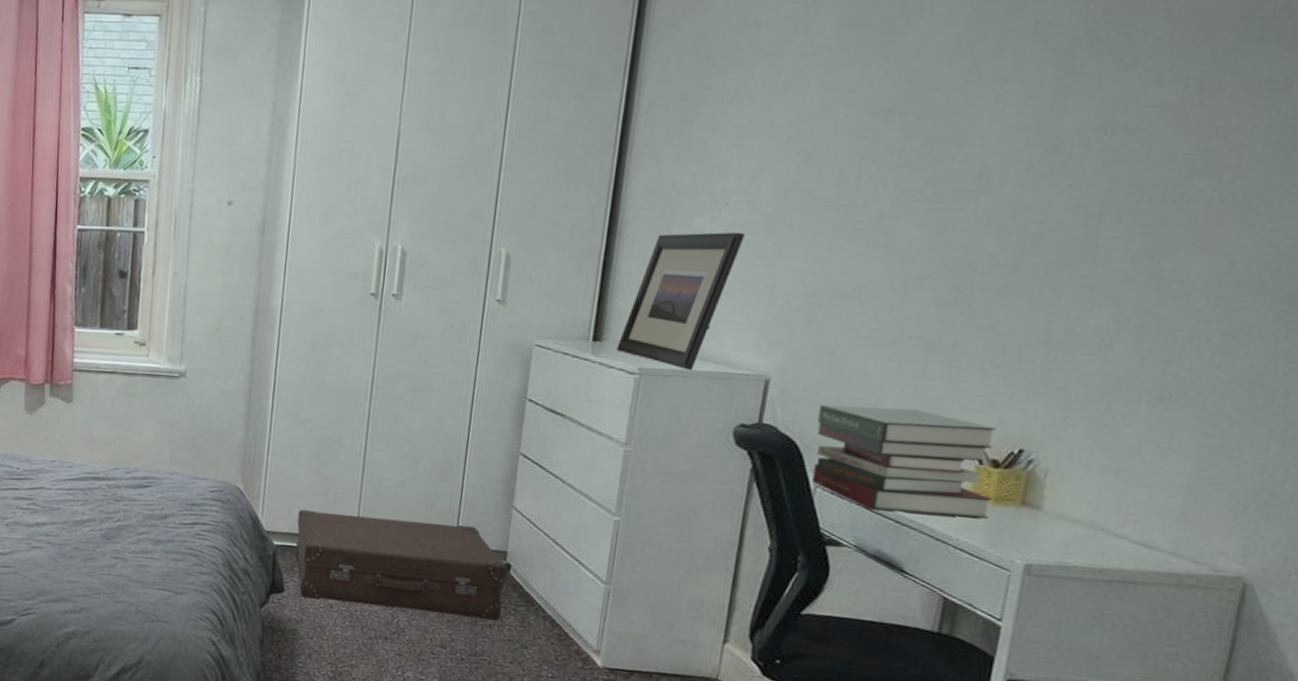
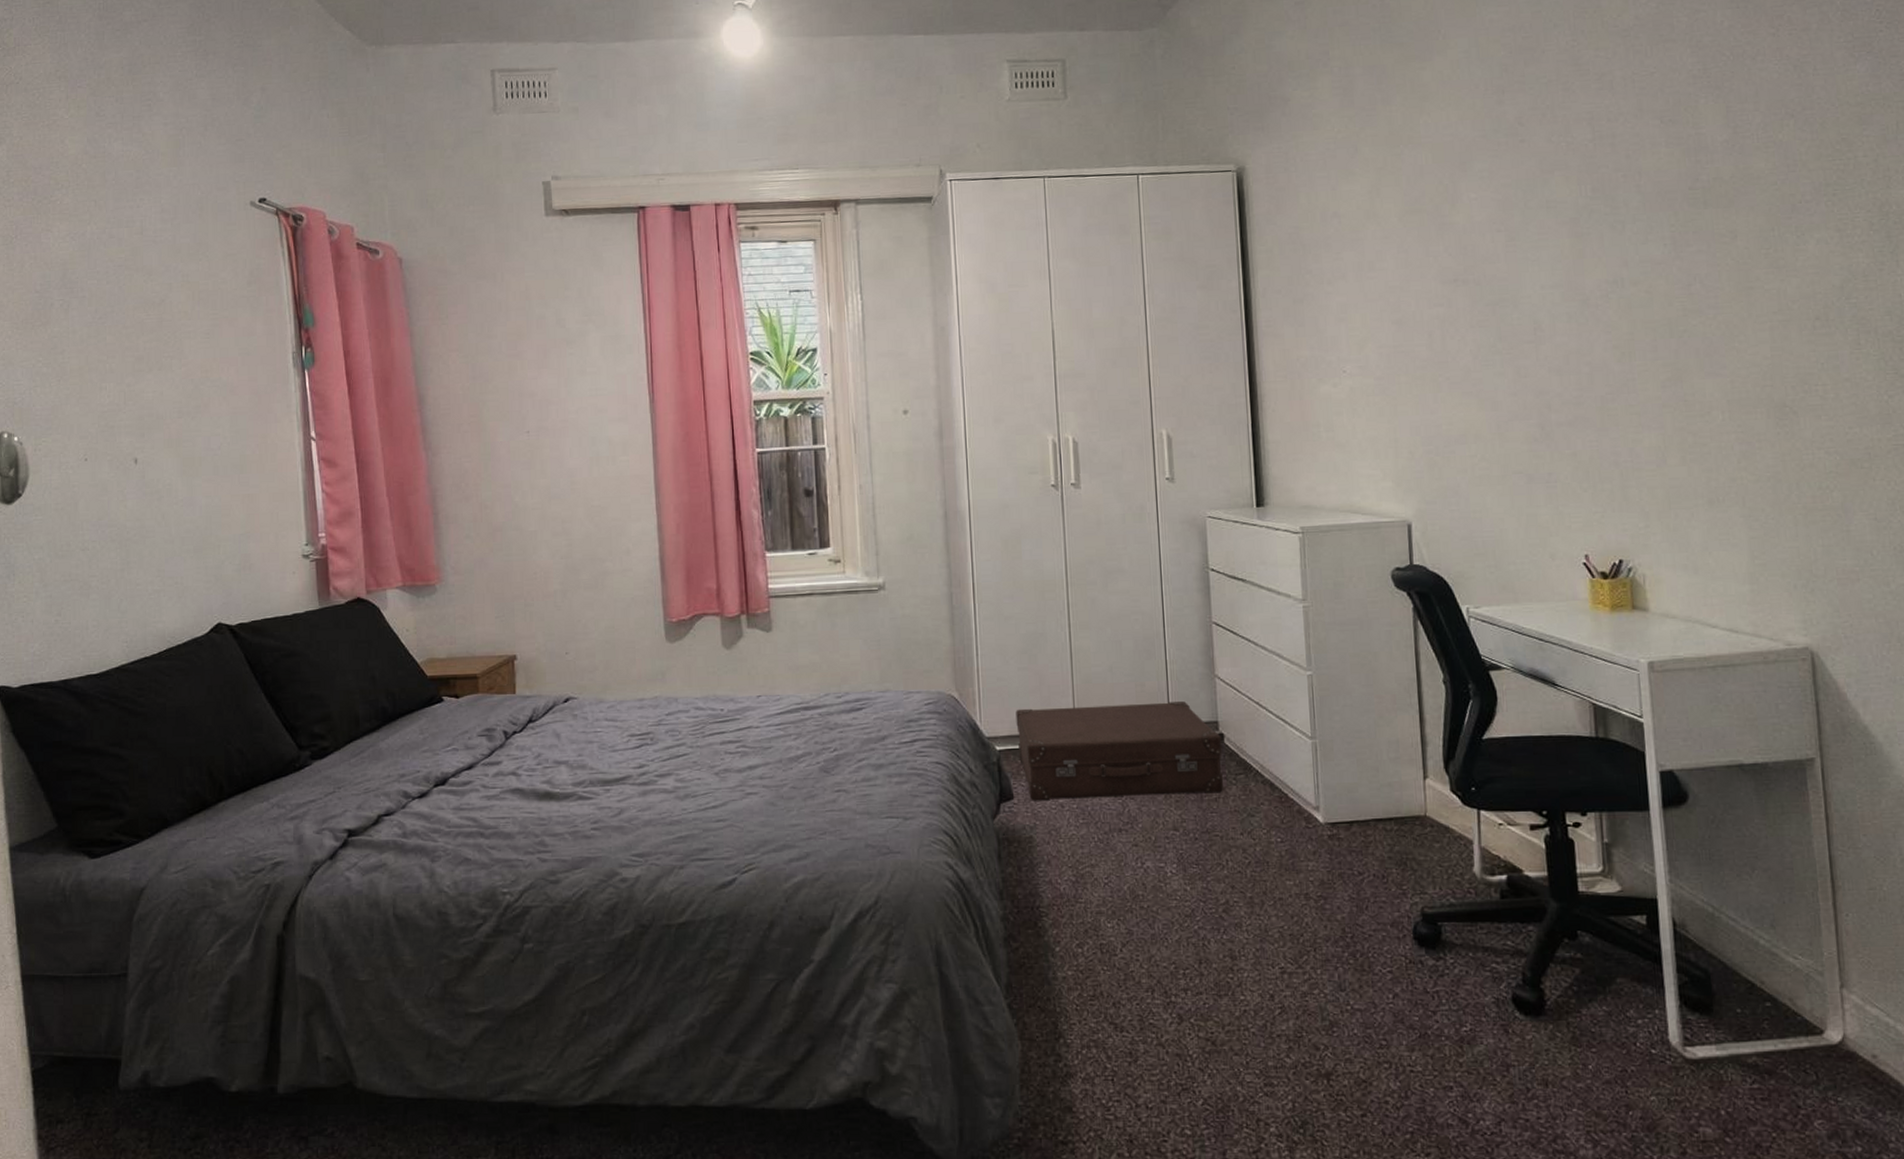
picture frame: present [617,232,745,371] -> none [1278,394,1364,525]
books: present [811,404,995,520] -> none [1456,535,1610,632]

